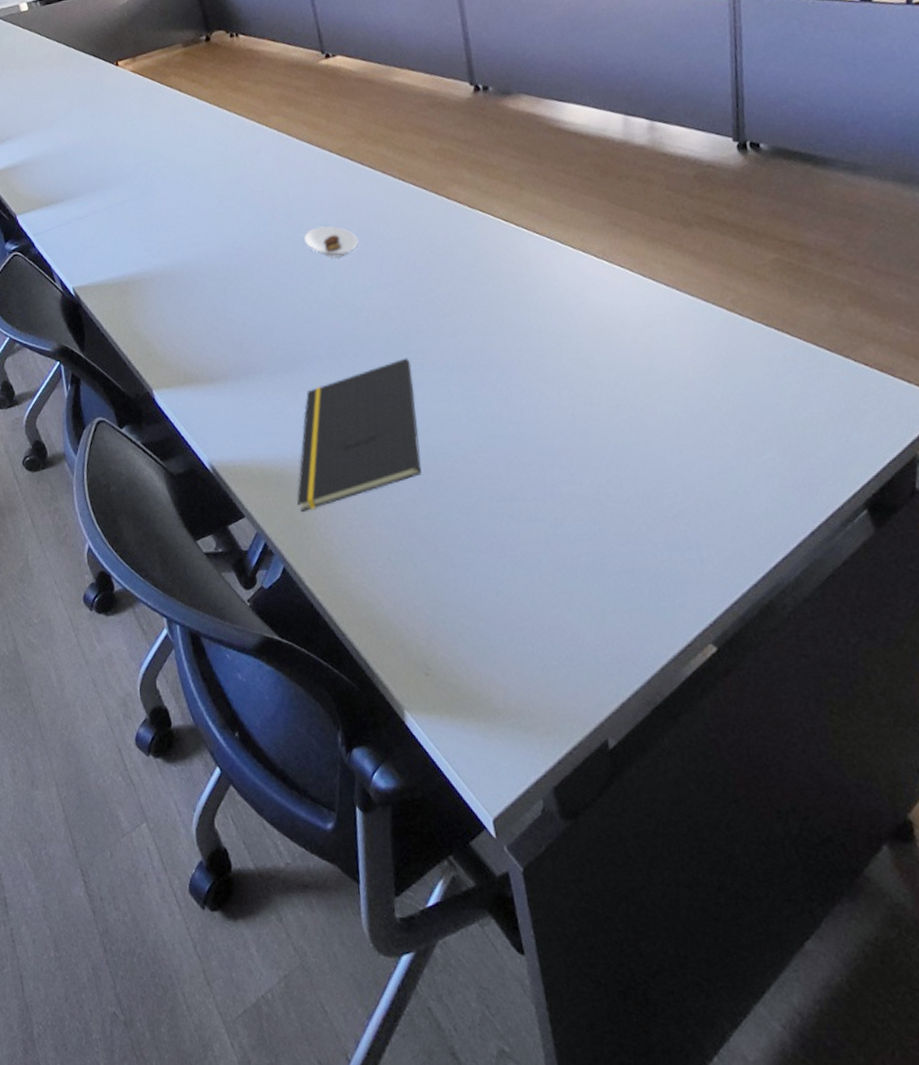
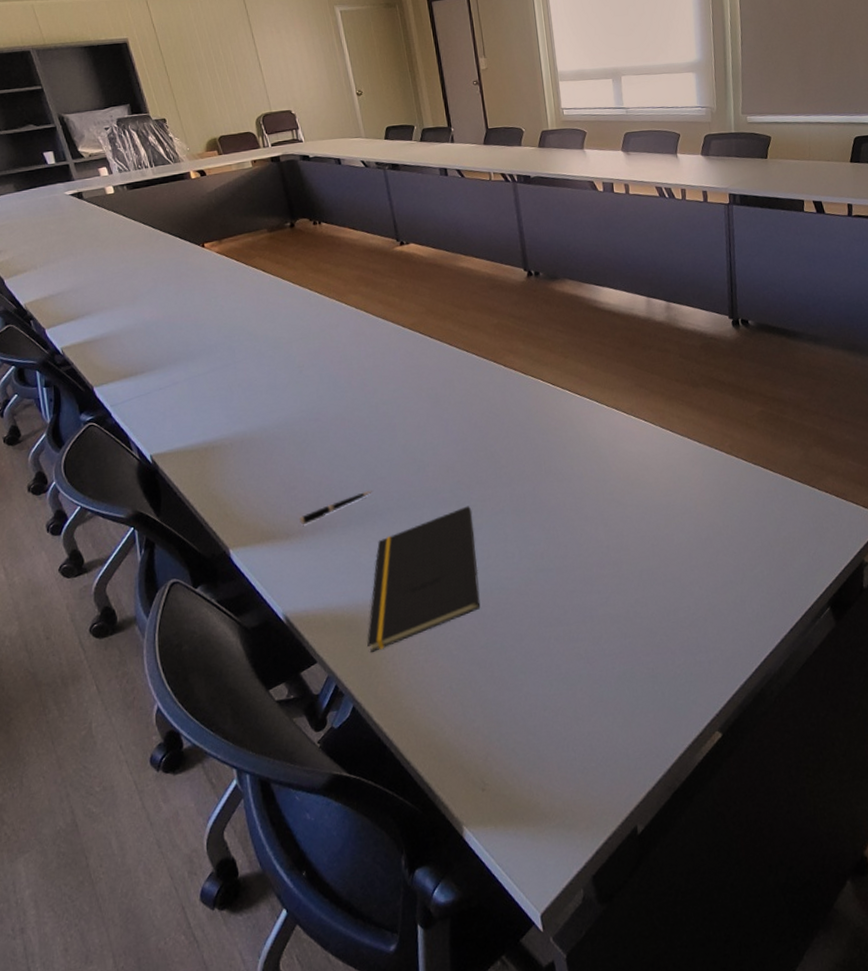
pen: none [223,336,301,369] -> present [300,491,373,525]
saucer: present [304,226,358,258] -> none [378,392,427,420]

